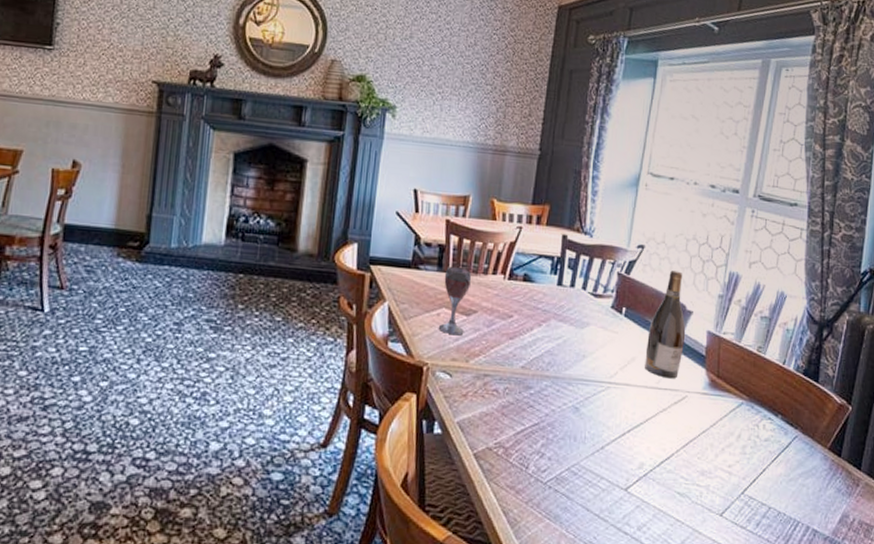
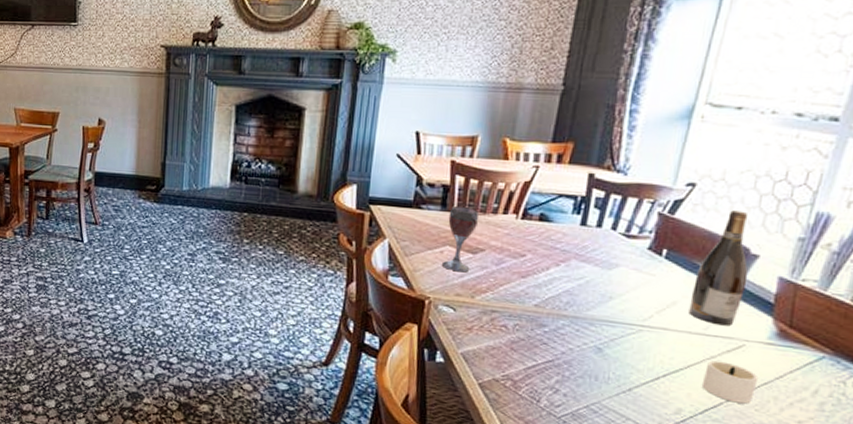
candle: none [657,413,699,453] -> present [701,360,759,404]

